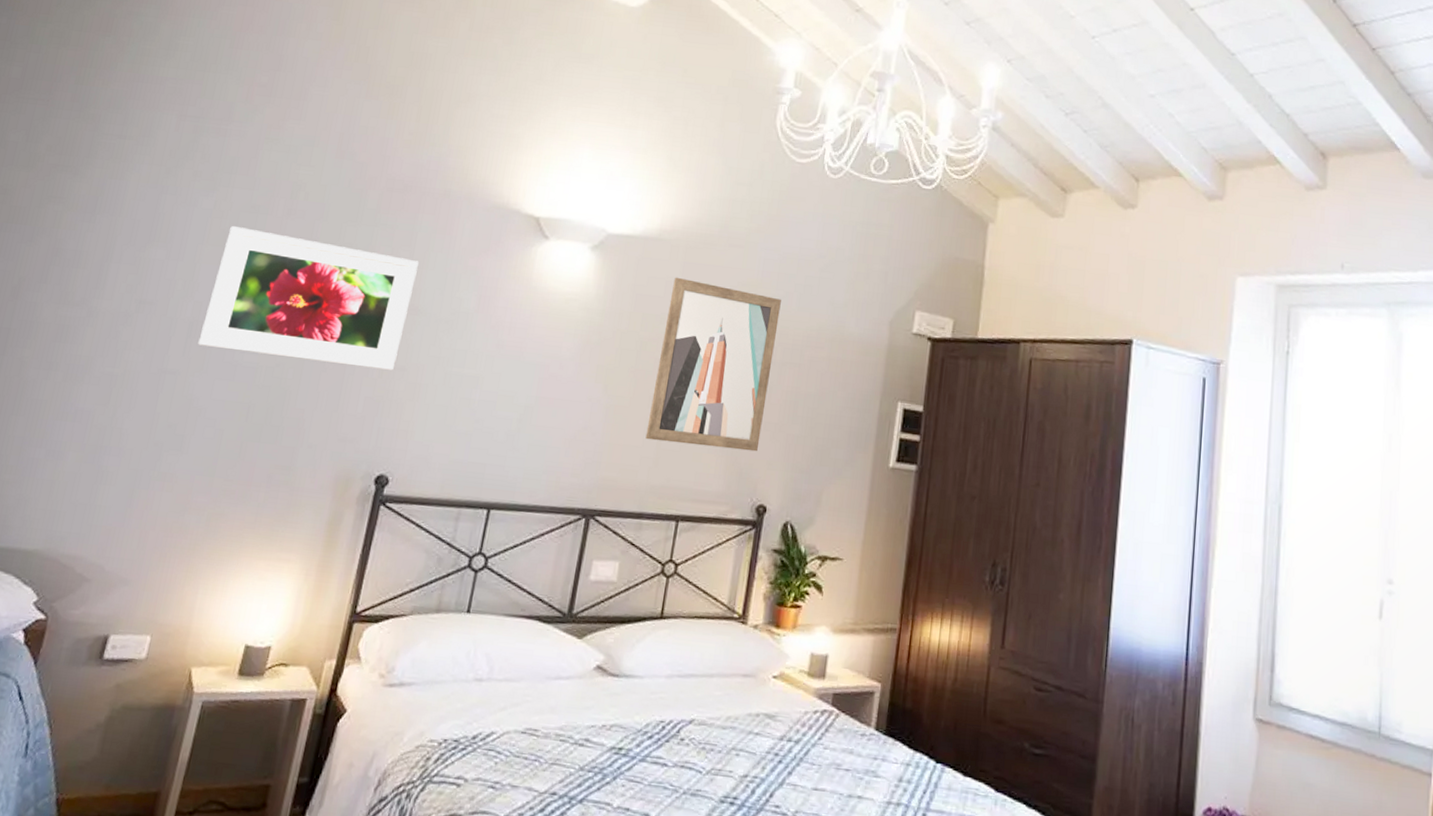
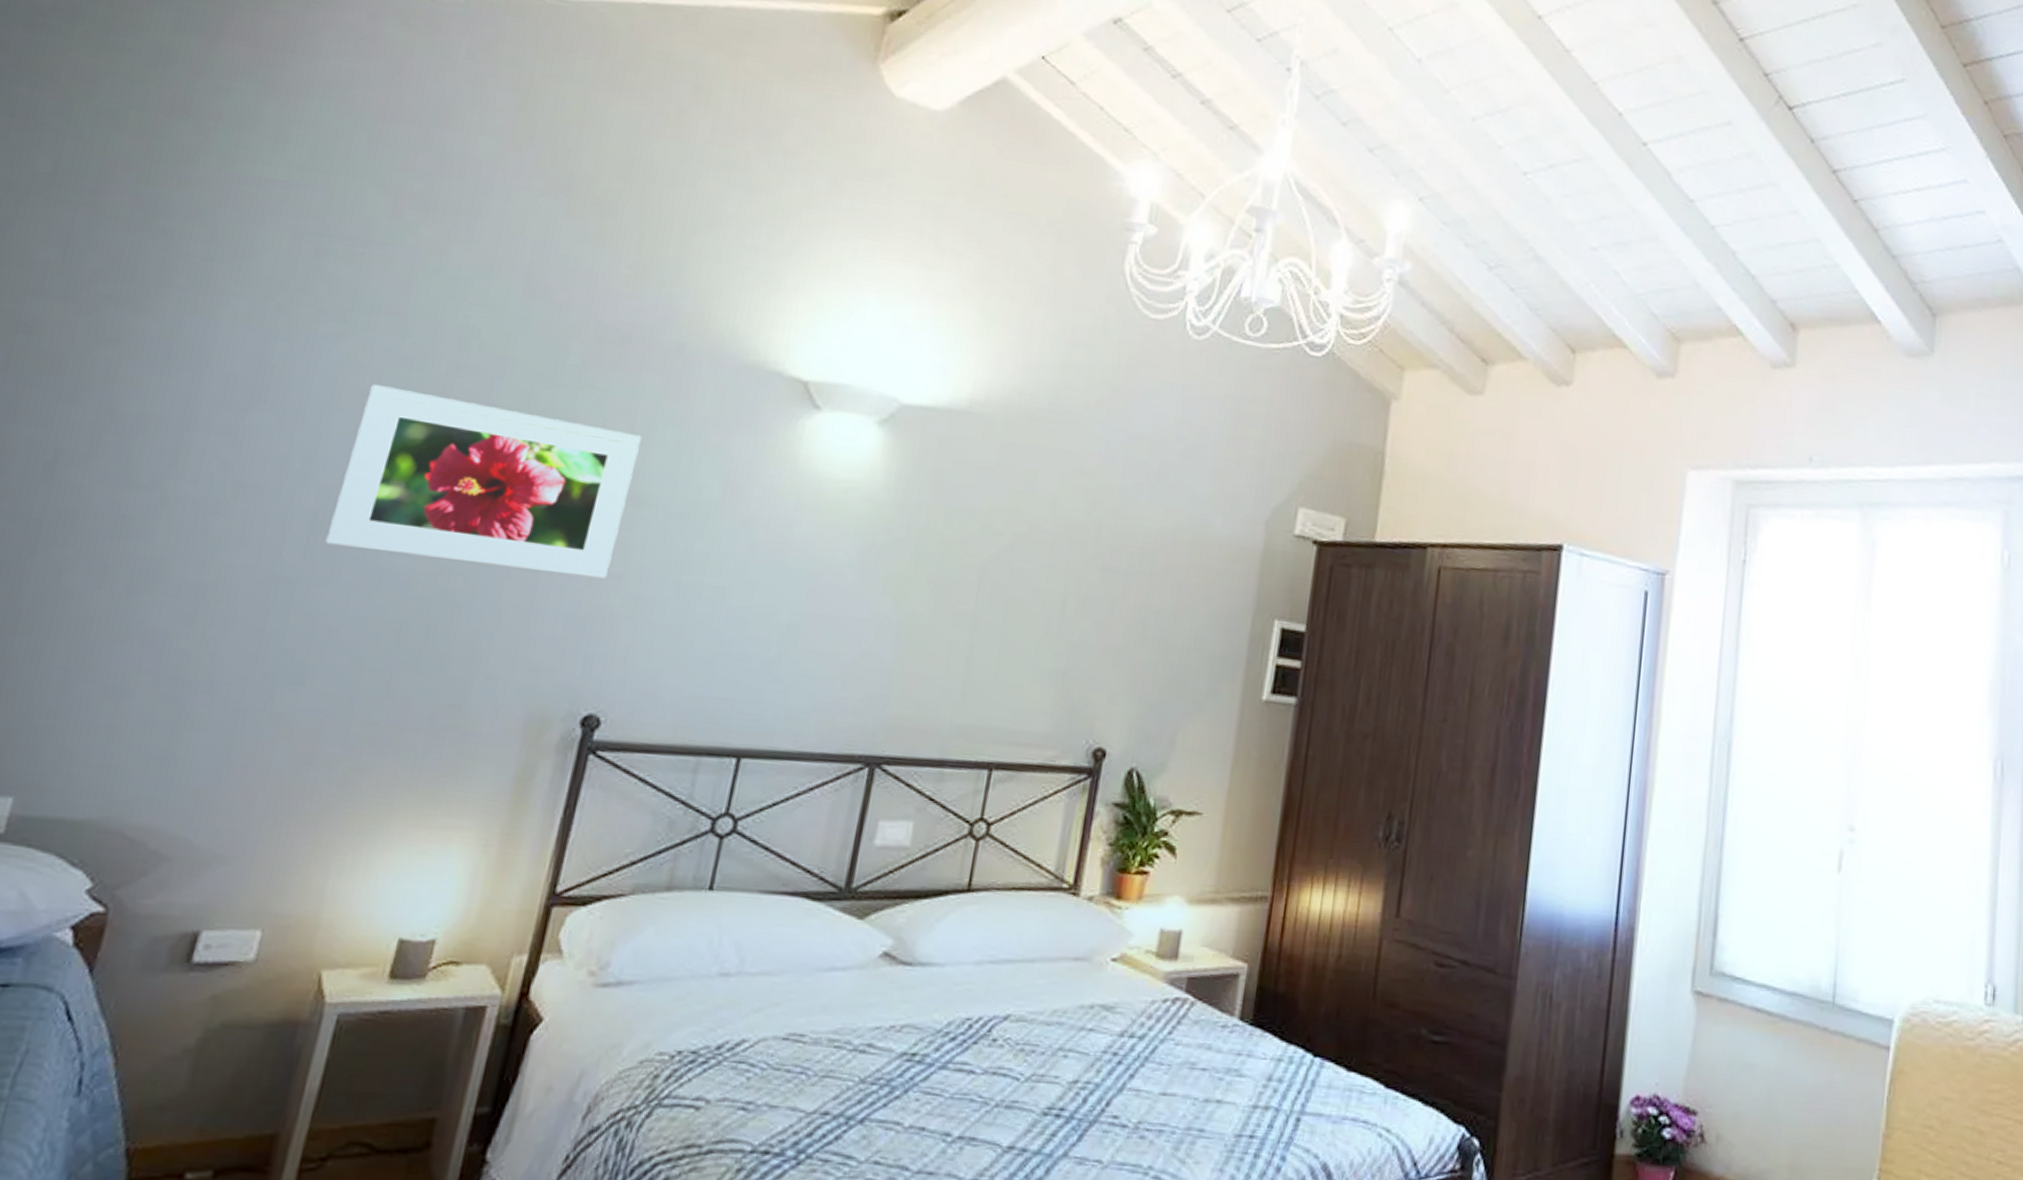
wall art: present [645,277,781,452] -> none [949,461,1128,682]

